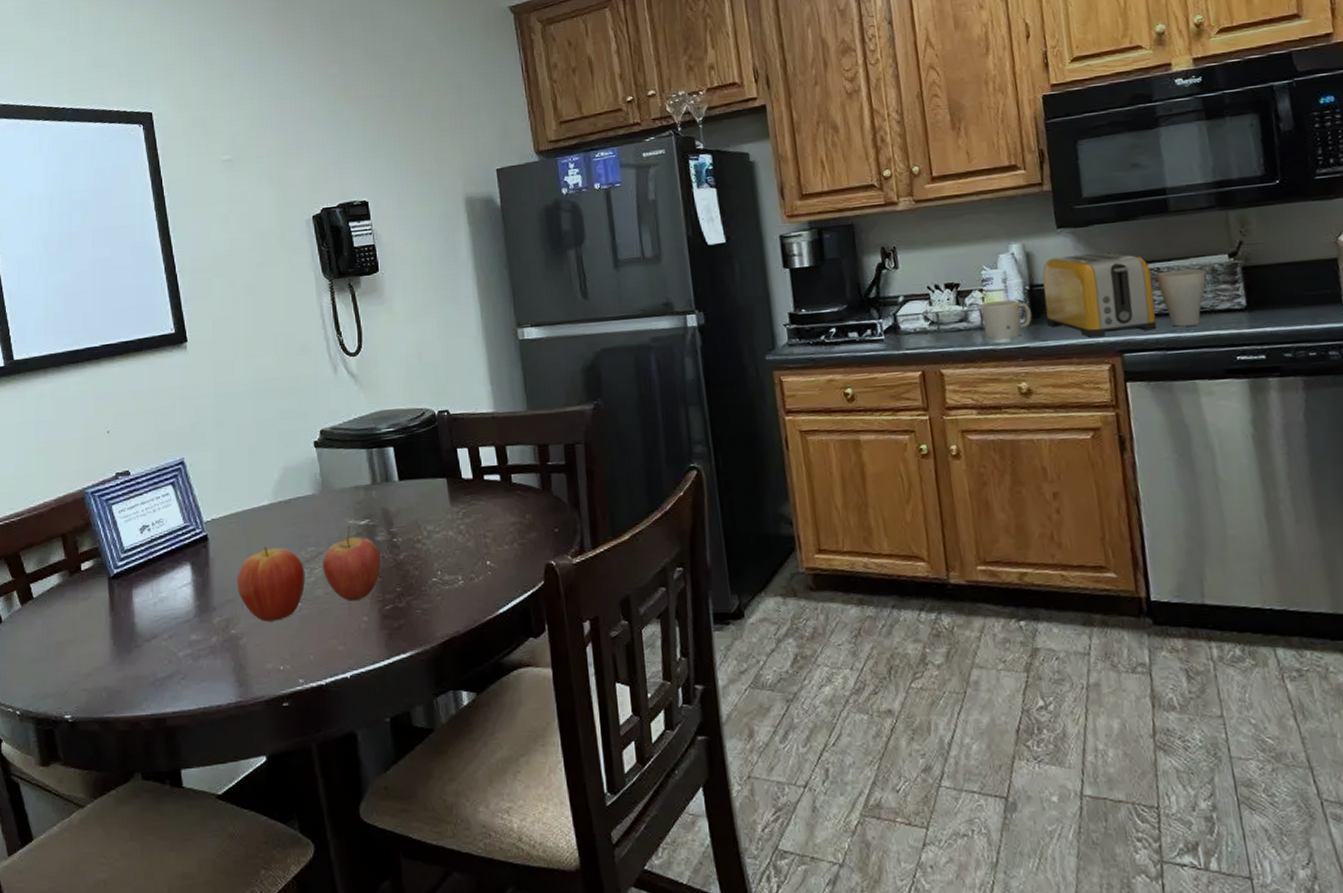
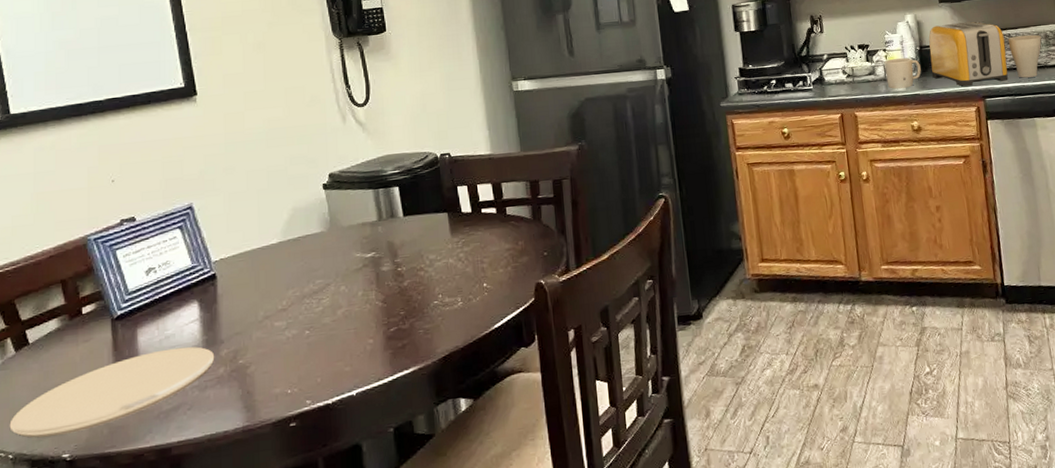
plate: none [16,611,208,696] -> present [9,346,215,438]
fruit: present [236,546,306,622] -> none [245,281,314,351]
fruit: present [322,525,381,602] -> none [330,258,386,327]

